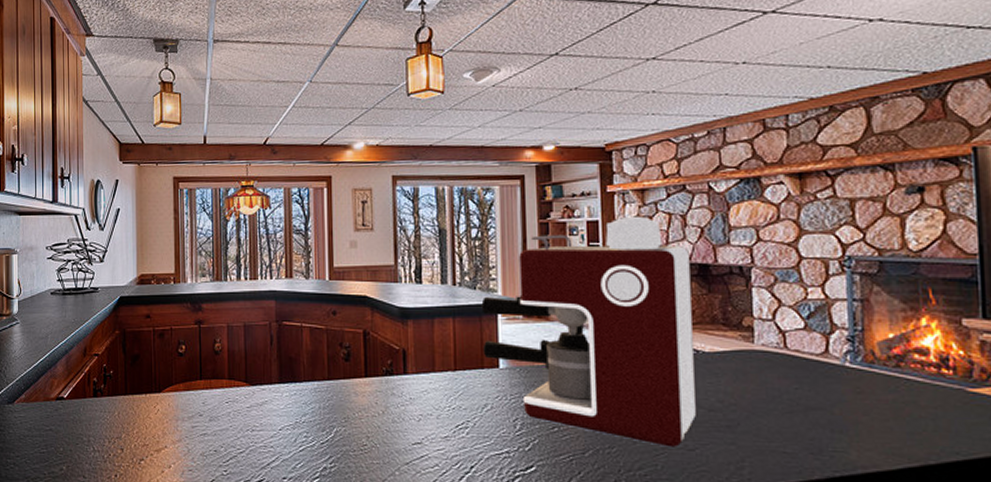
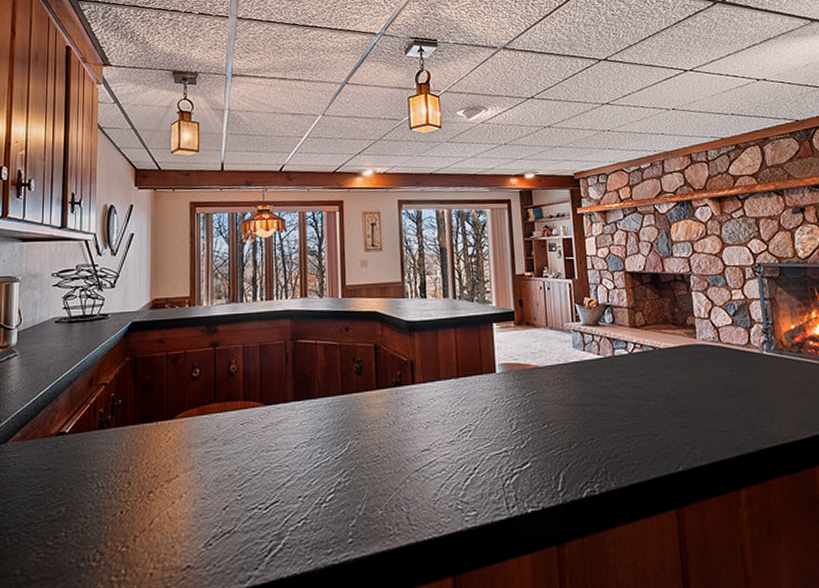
coffee maker: present [481,216,698,447] -> none [478,233,658,434]

